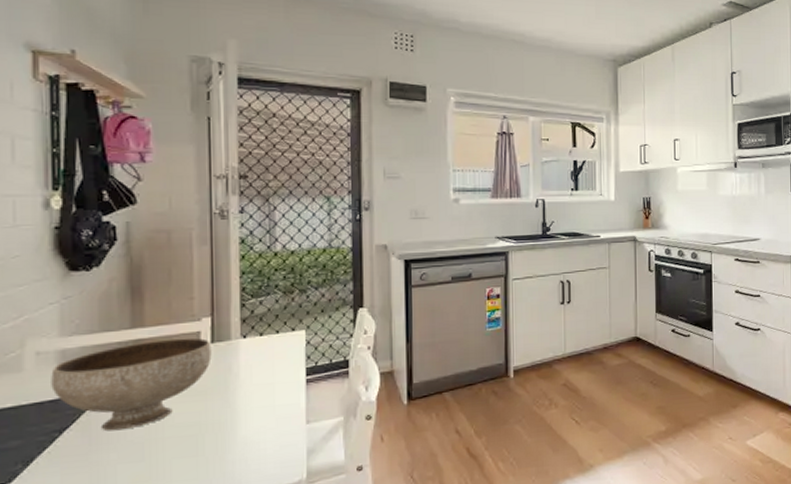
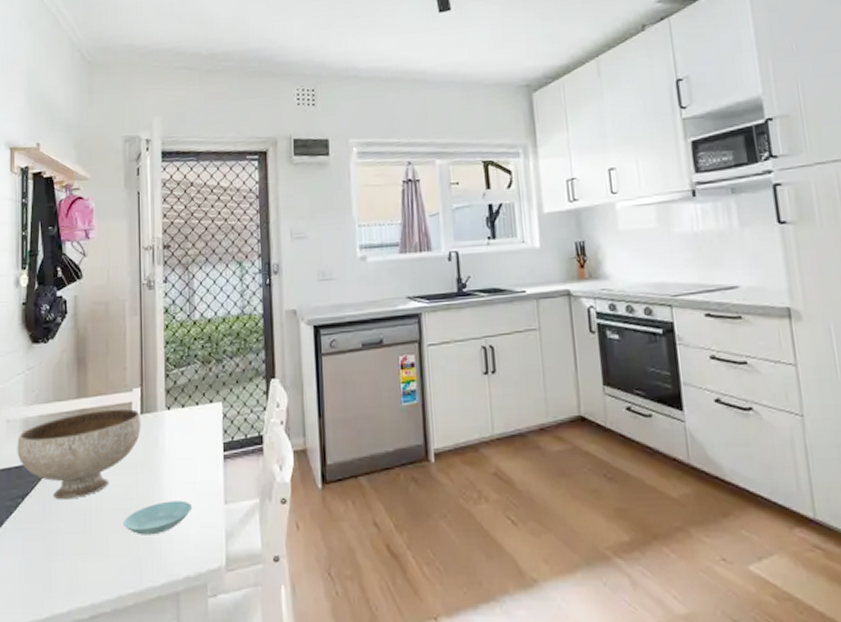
saucer: none [190,423,271,459] -> present [123,500,193,535]

